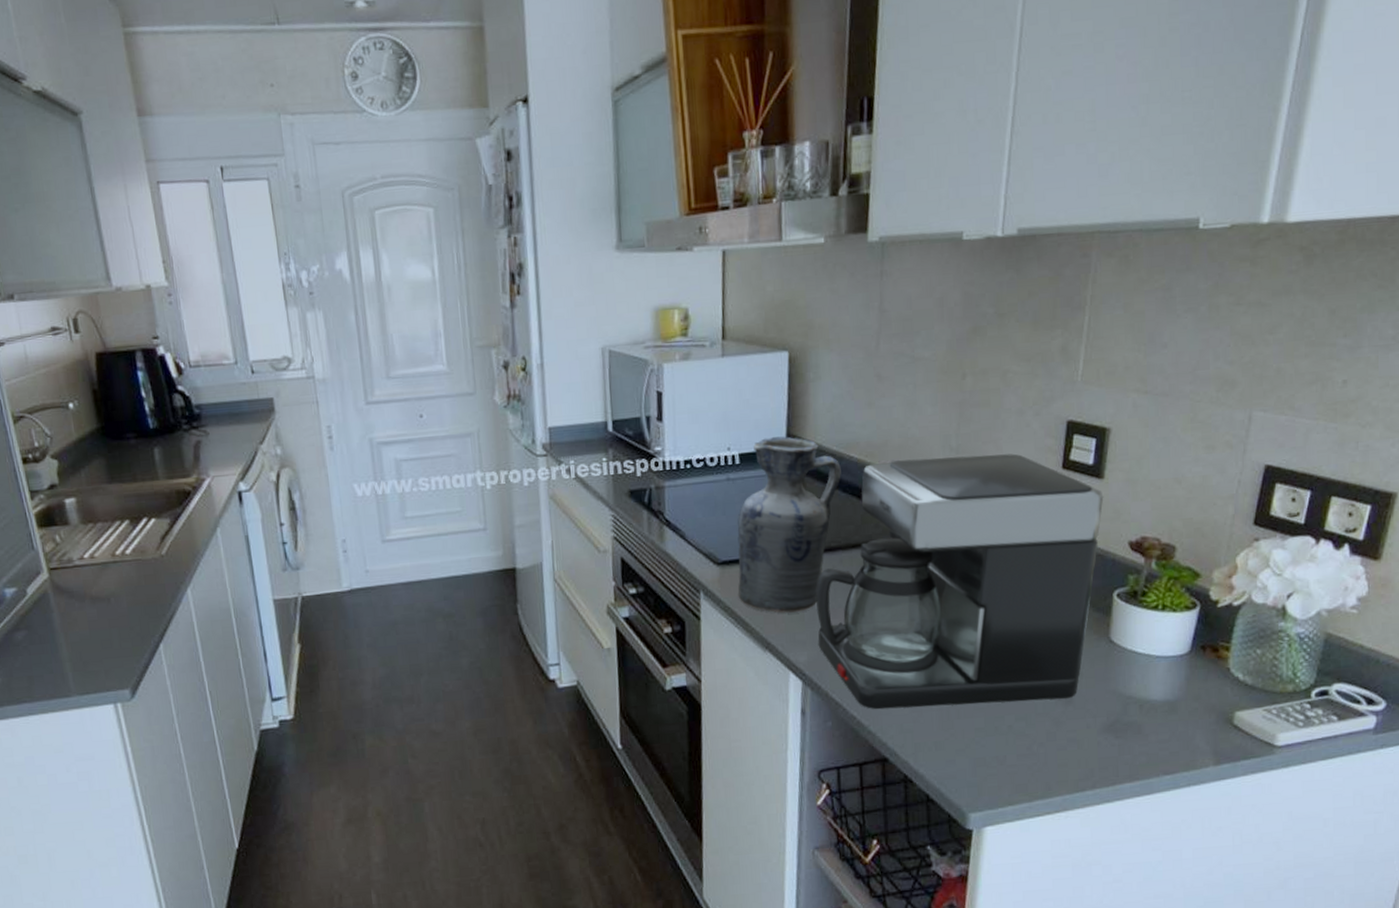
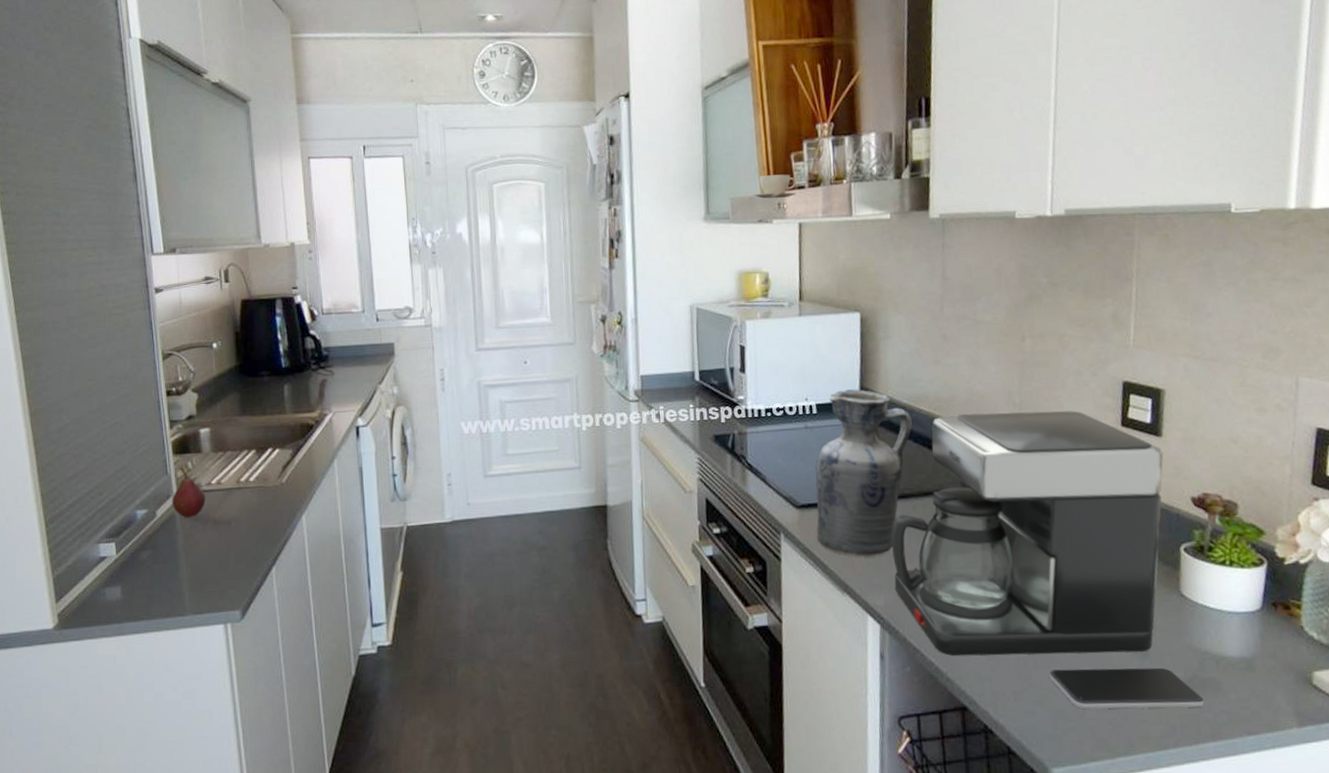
fruit: none [42,539,80,595] -> present [172,465,206,517]
teacup: none [671,192,720,223] -> present [753,174,797,199]
smartphone: none [972,713,1124,756] -> present [1049,667,1204,710]

